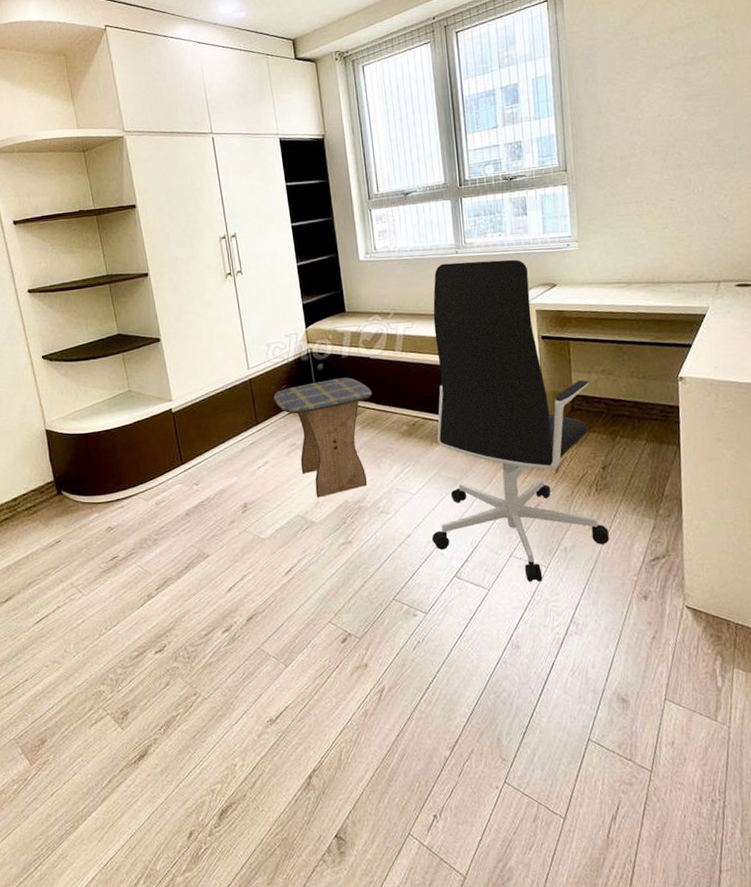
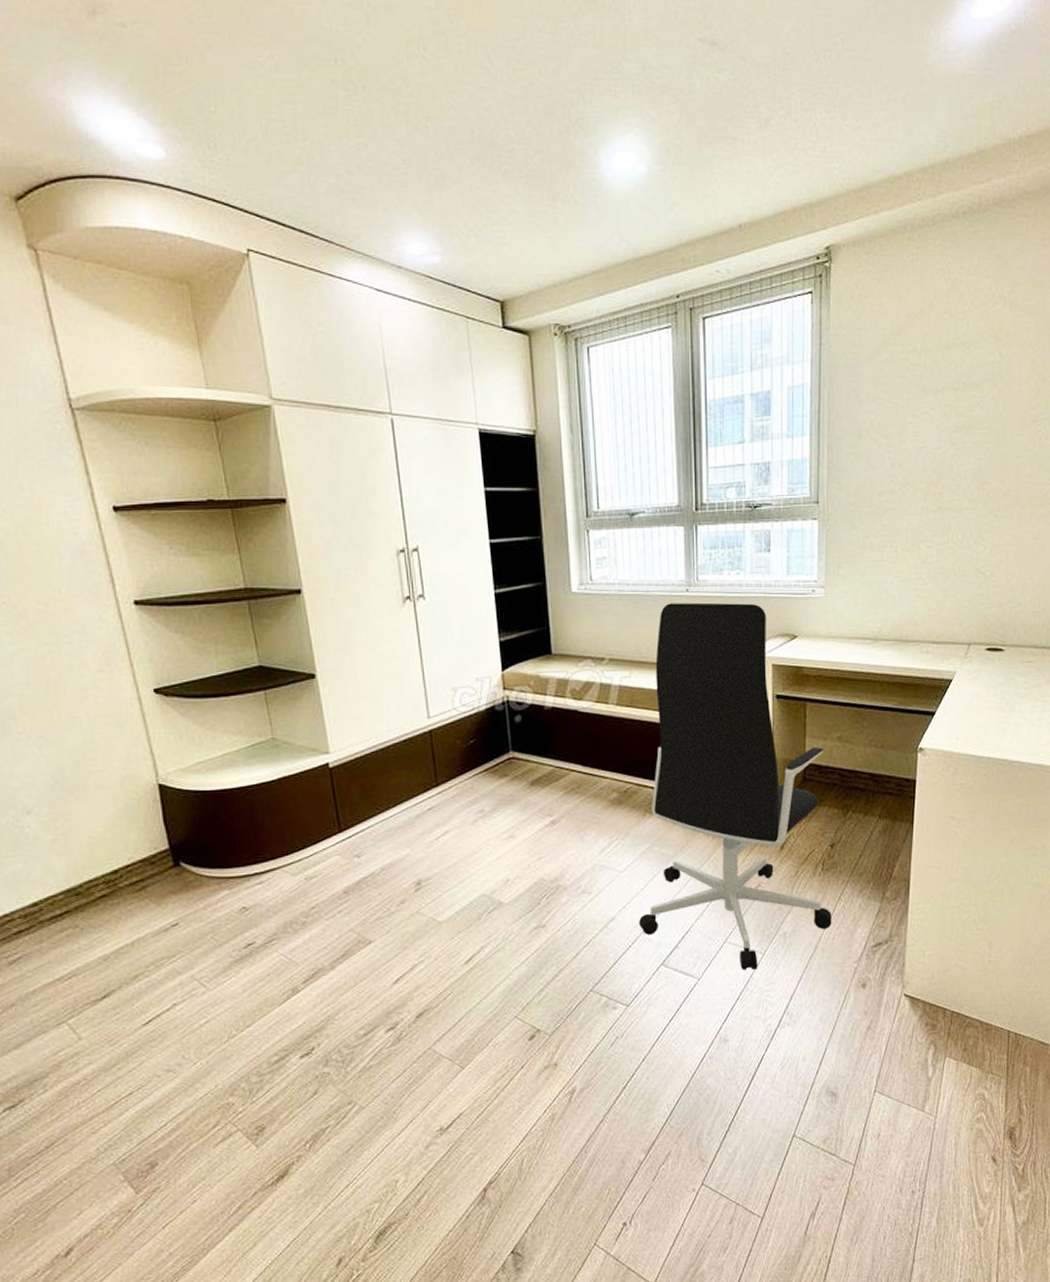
stool: present [273,377,372,498] -> none [459,733,579,875]

